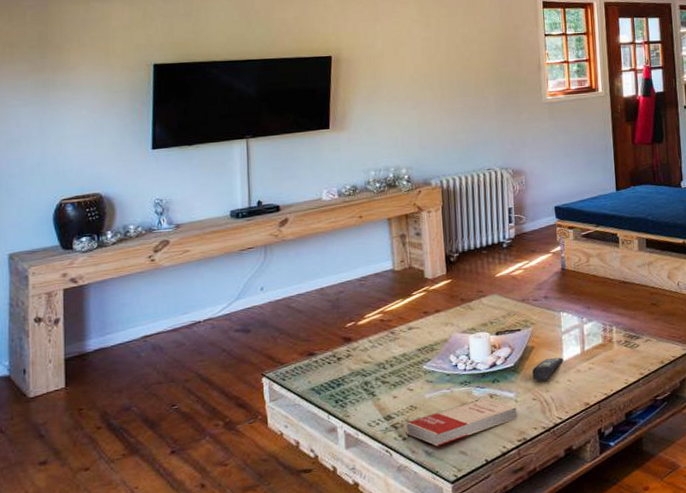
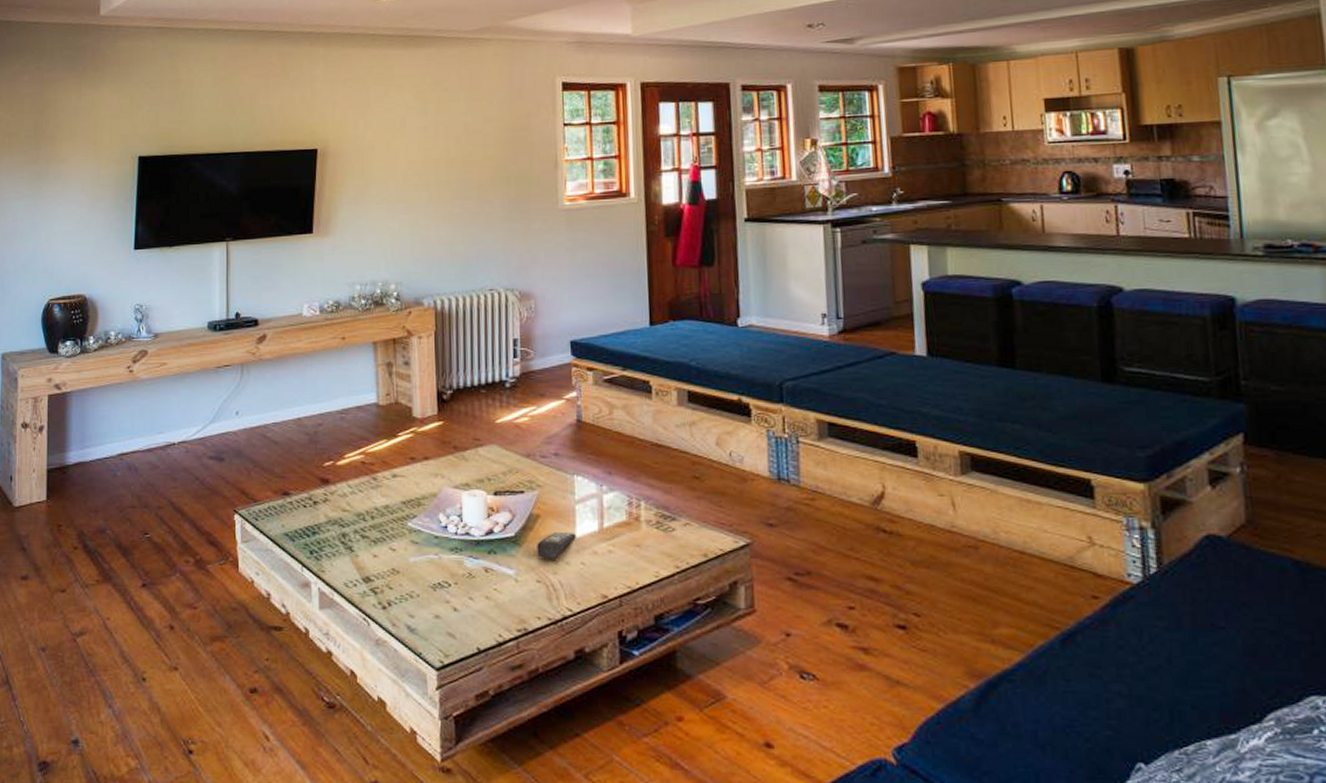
book: present [405,397,517,446] -> none [386,571,517,622]

